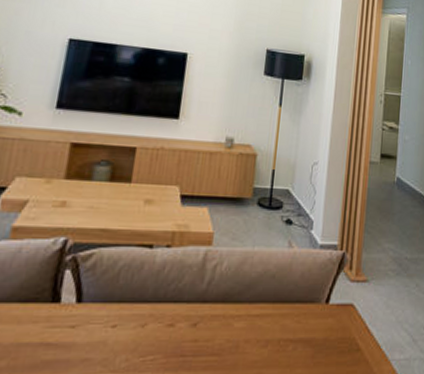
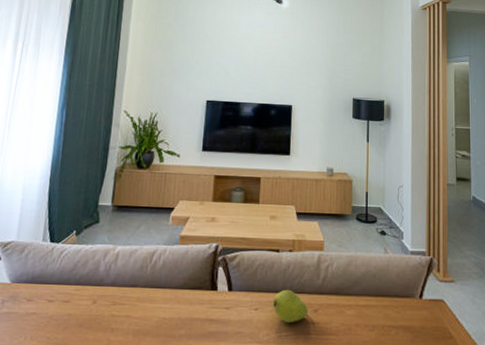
fruit: none [136,297,192,343] -> present [272,289,314,324]

